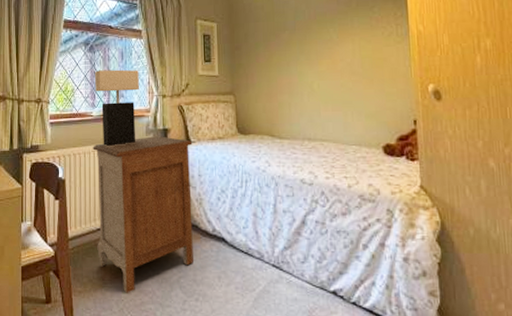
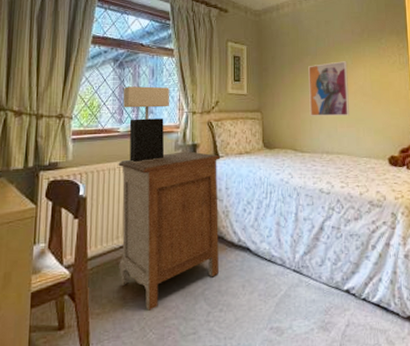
wall art: none [286,35,335,100] -> present [308,61,349,117]

